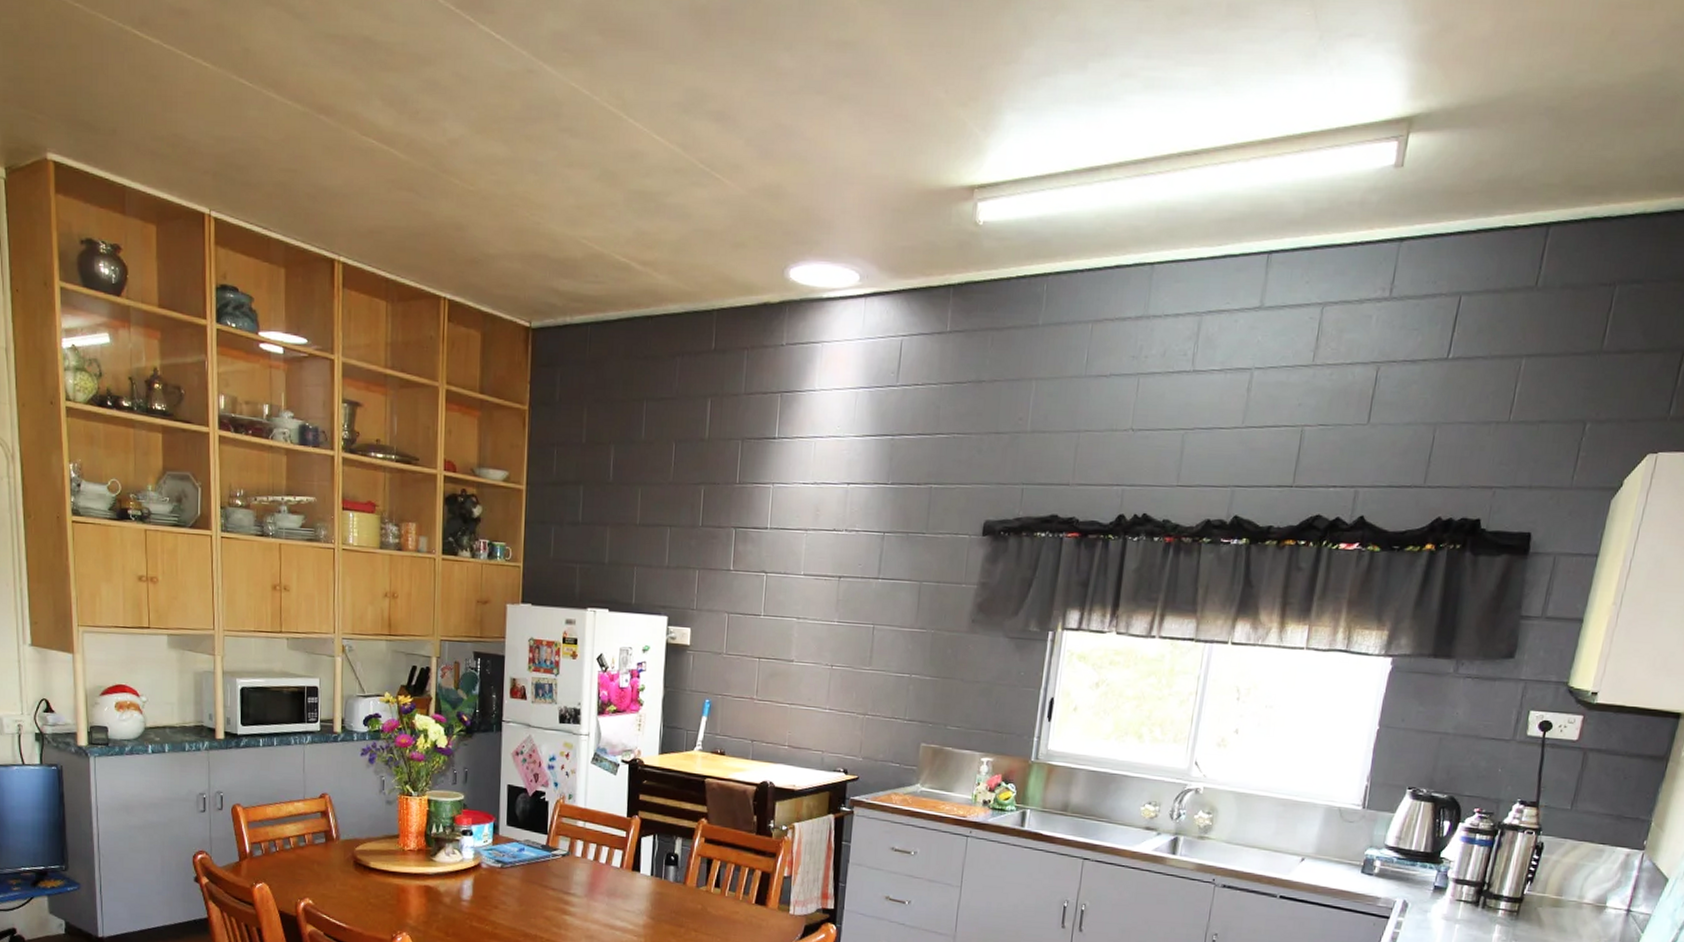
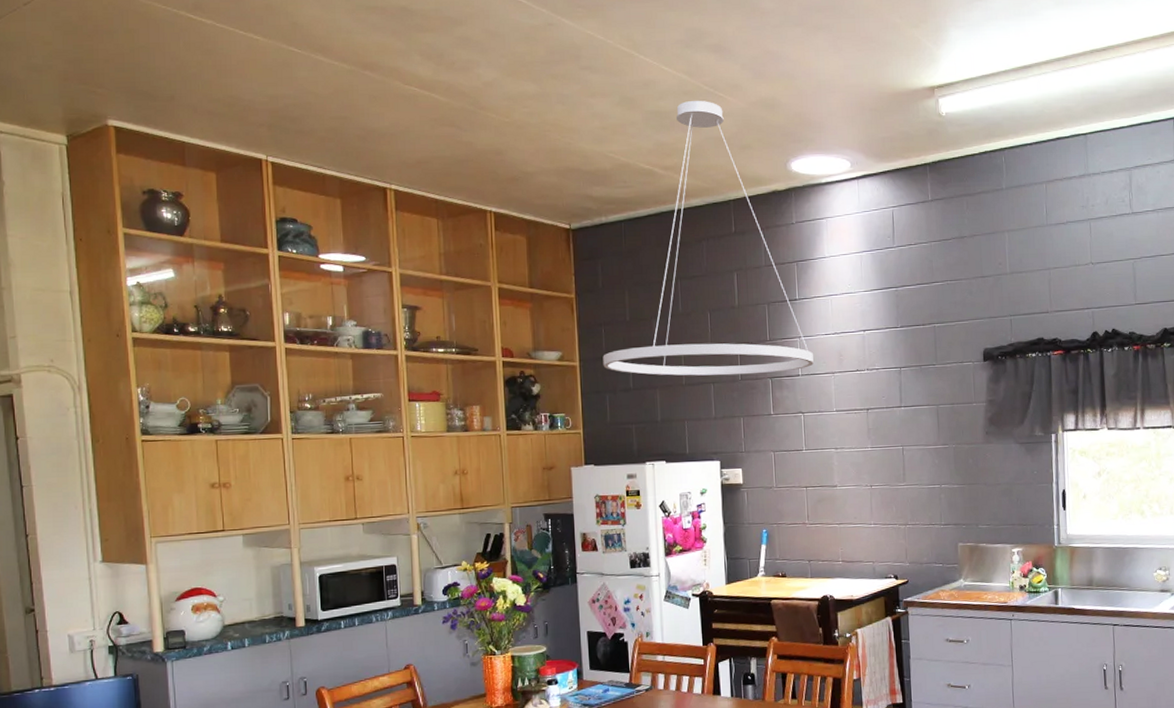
pendant light: none [551,180,786,522] -> present [603,100,814,376]

